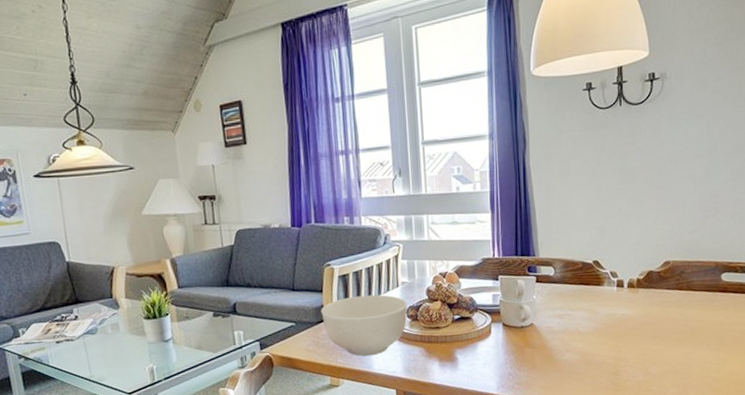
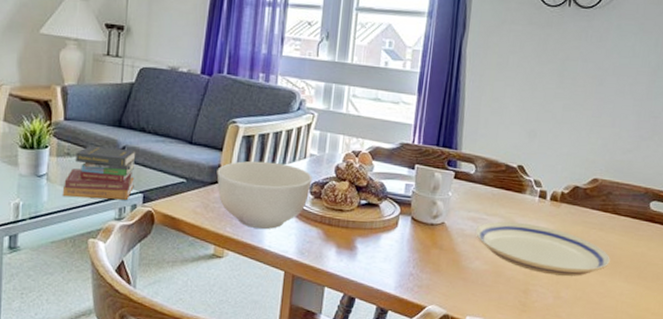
books: none [188,304,250,356] -> present [63,145,137,200]
plate: none [562,312,691,355] -> present [475,221,610,276]

